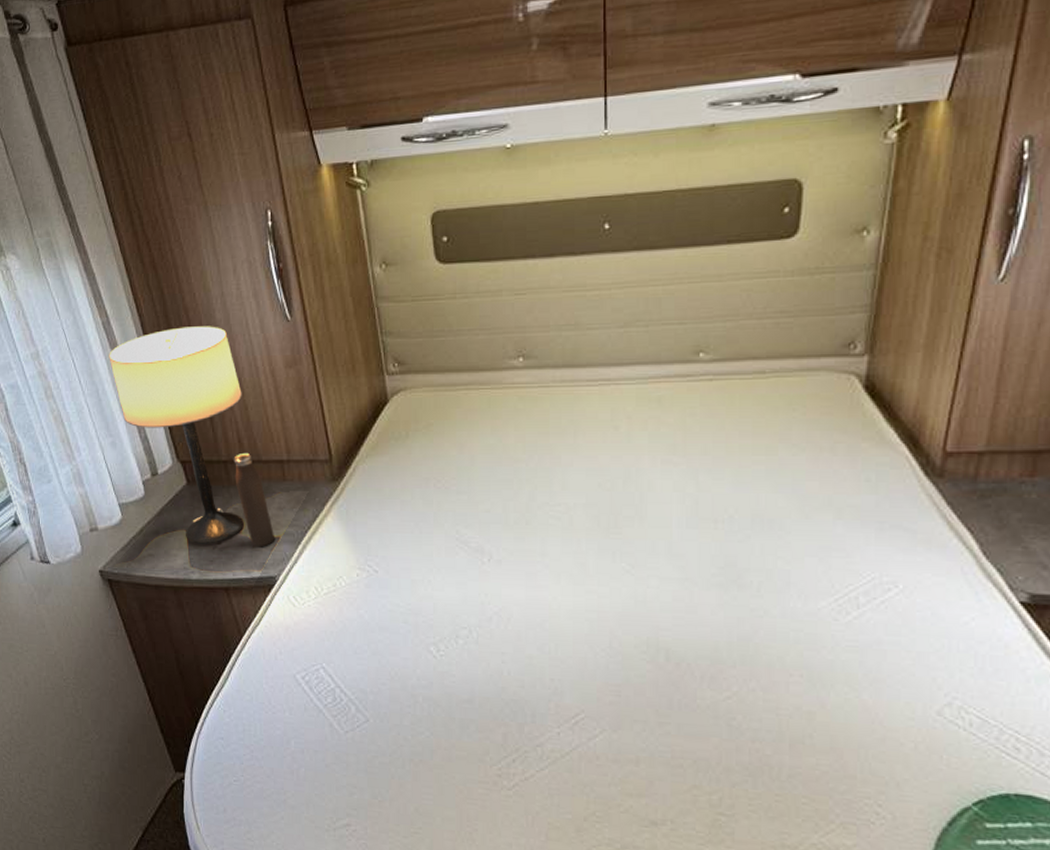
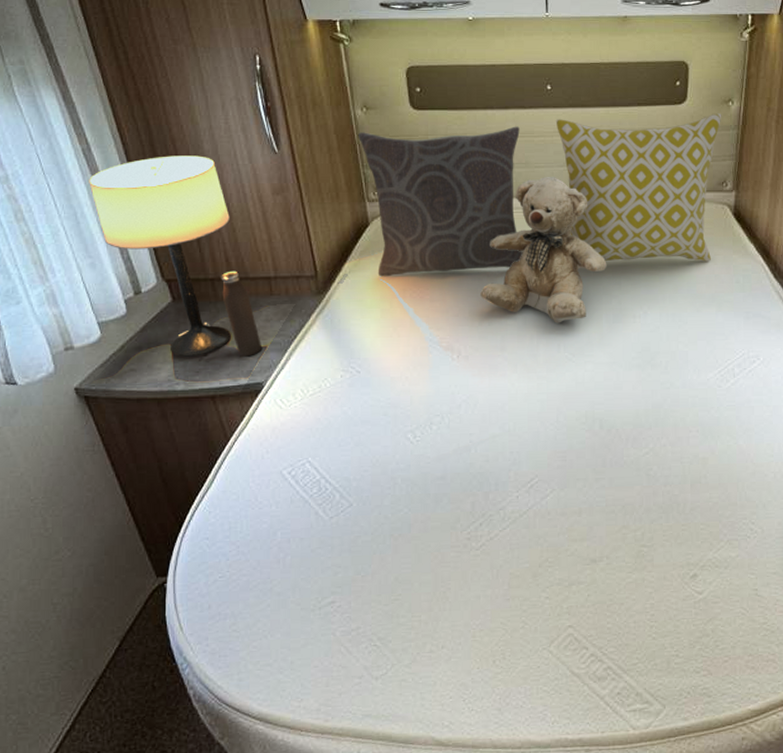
pillow: none [375,278,571,463] -> present [357,126,523,277]
teddy bear: none [517,340,680,526] -> present [480,176,607,323]
pillow: none [615,248,852,452] -> present [555,113,722,262]

